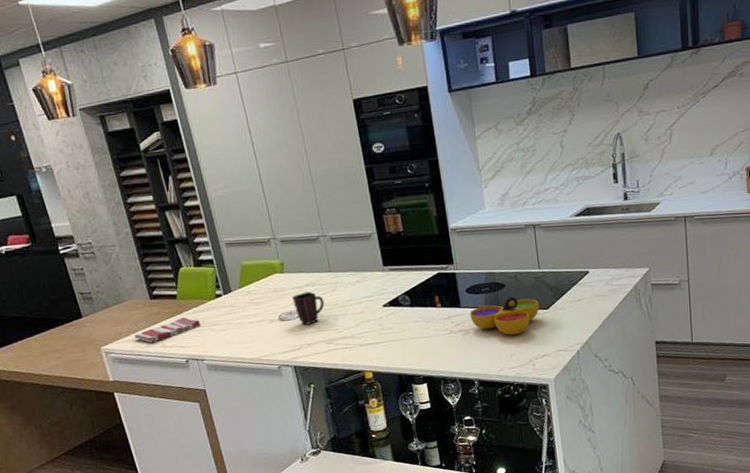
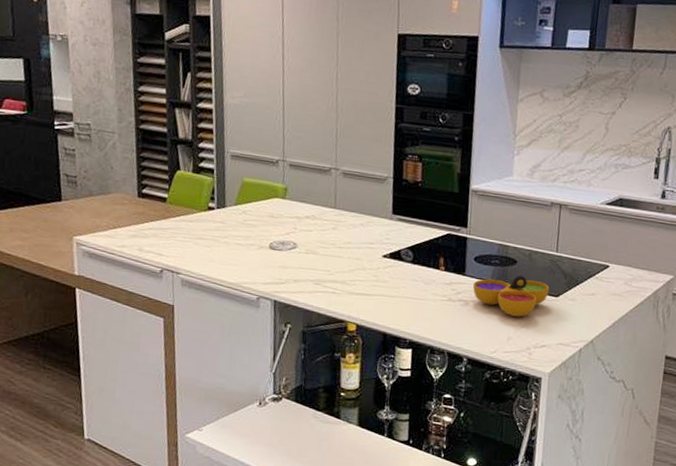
dish towel: present [134,317,201,343] -> none [112,222,185,244]
mug: present [291,291,325,325] -> none [288,223,322,260]

